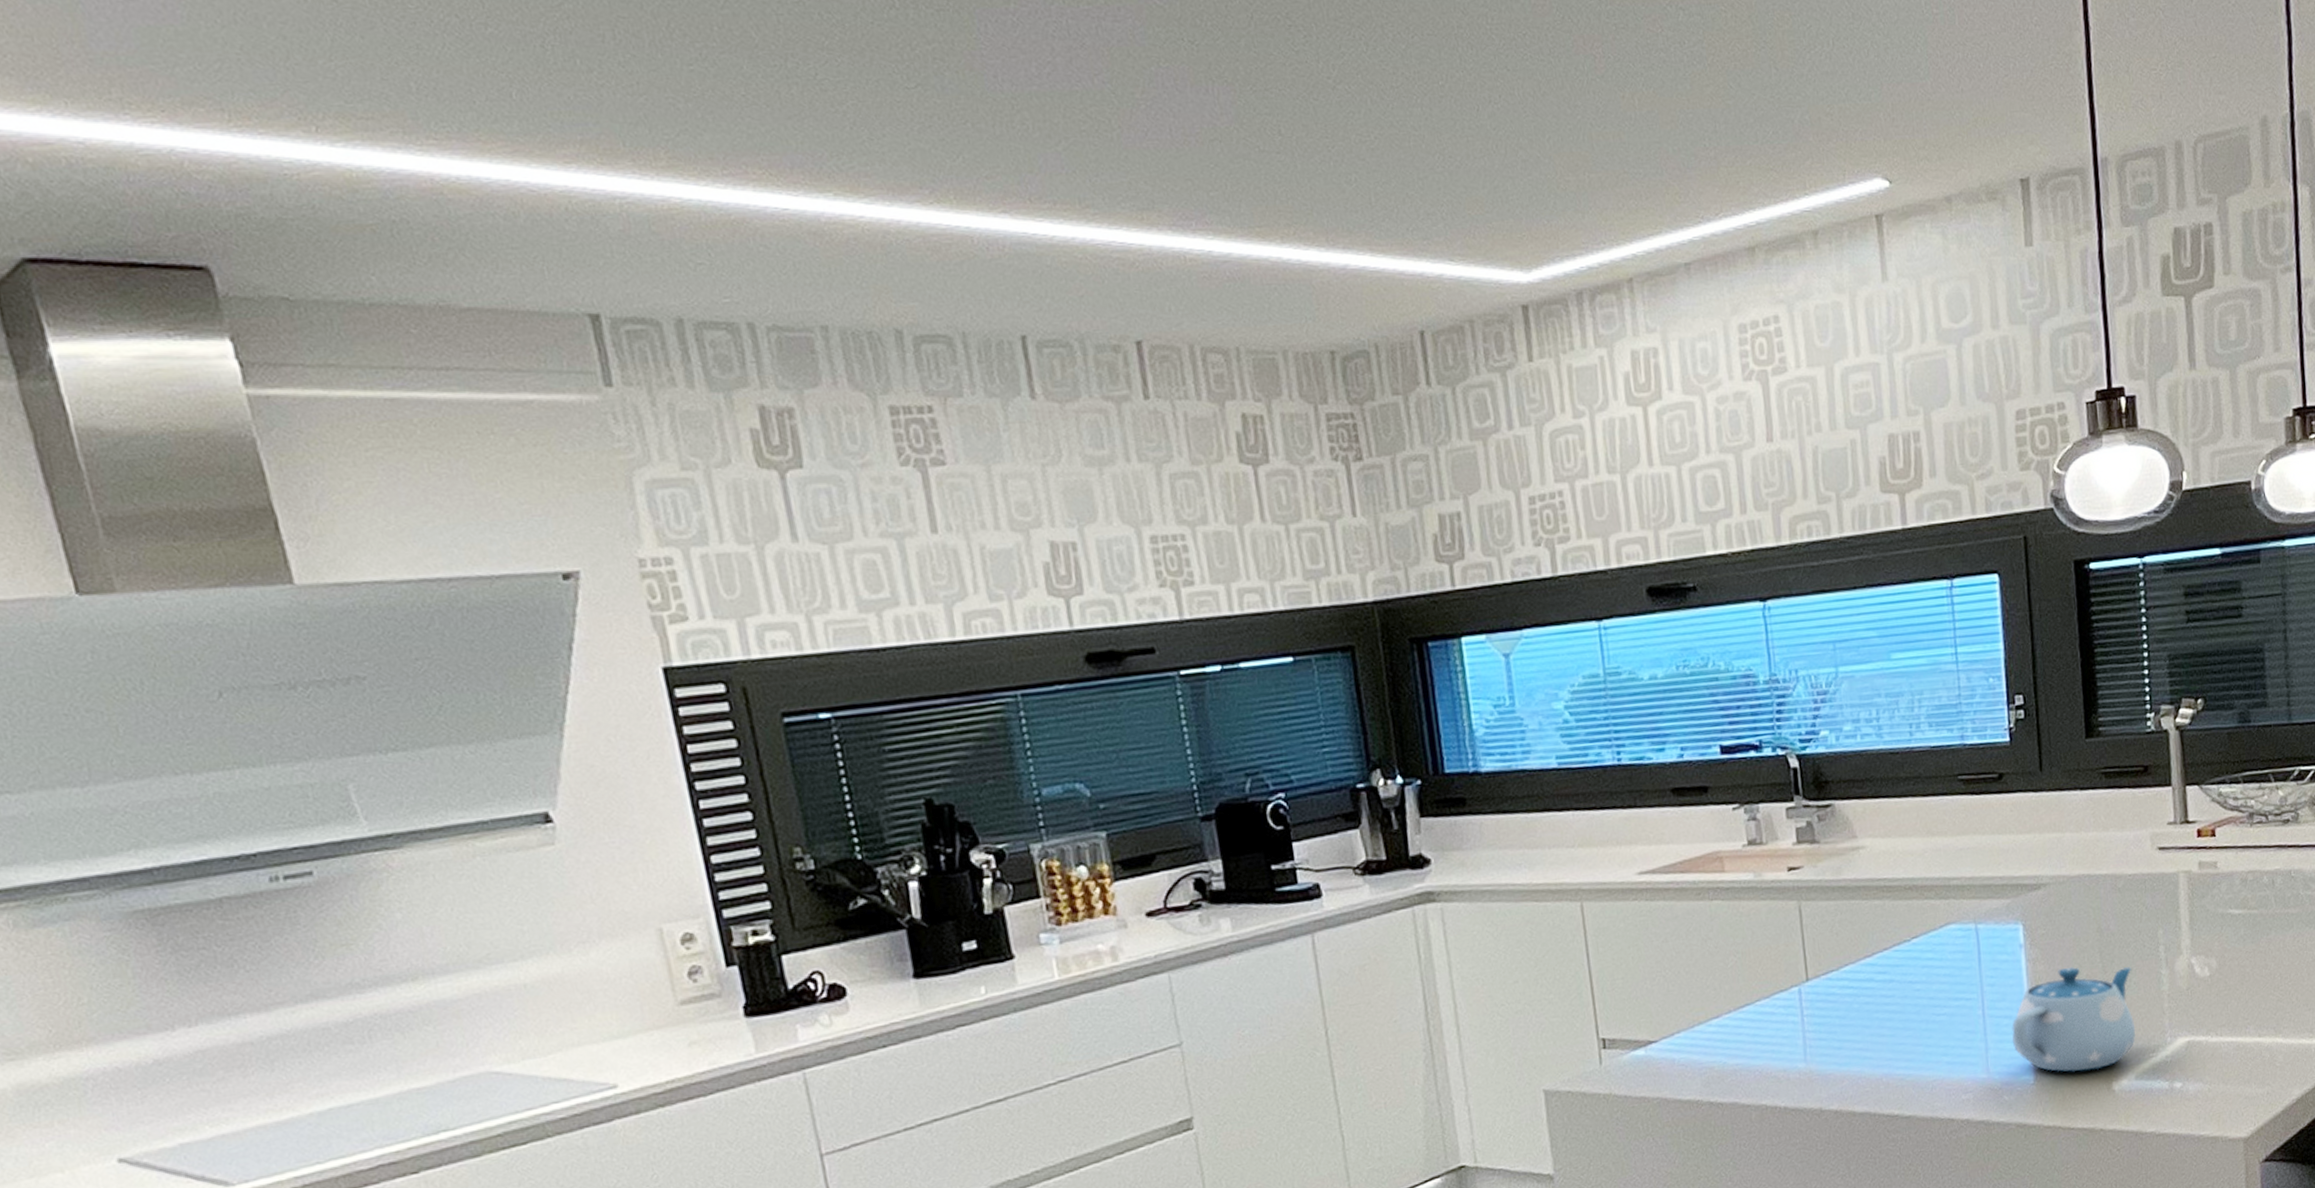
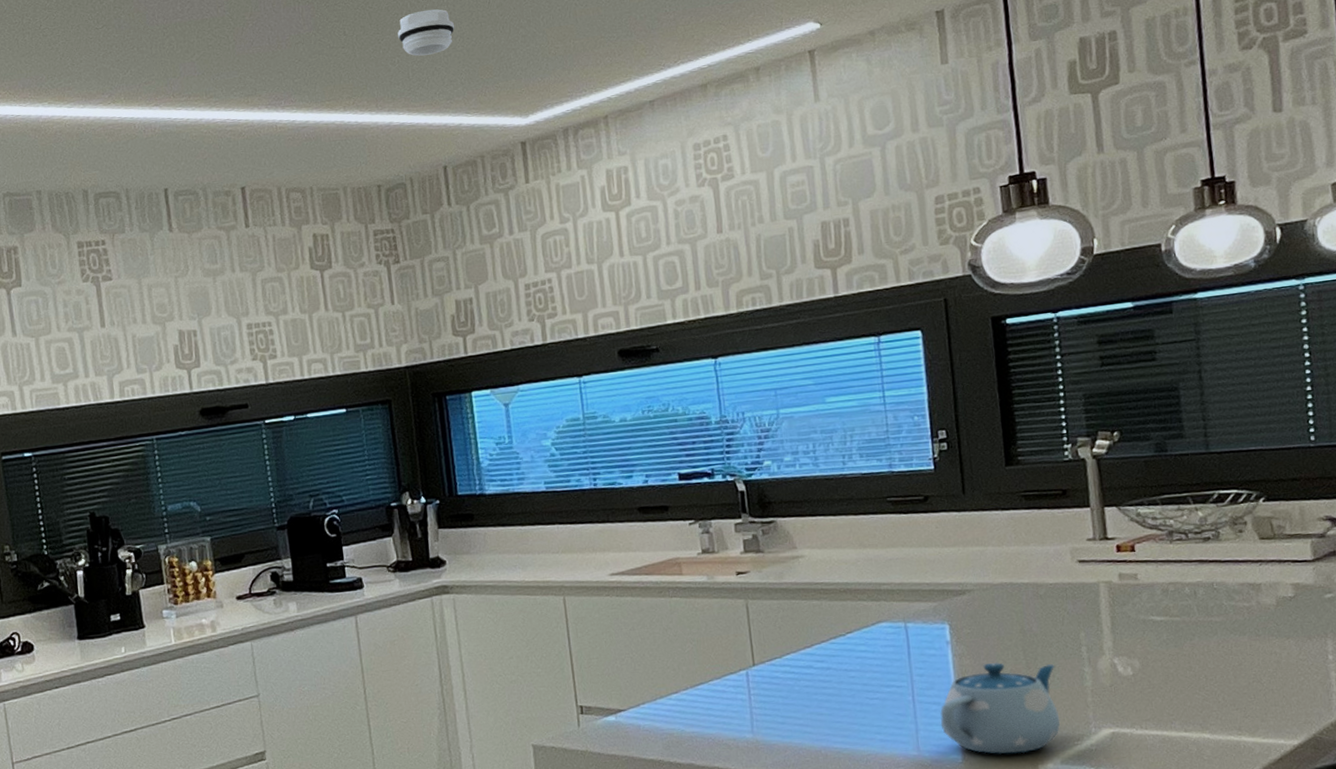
smoke detector: none [1354,110,1433,175] -> present [397,9,455,56]

